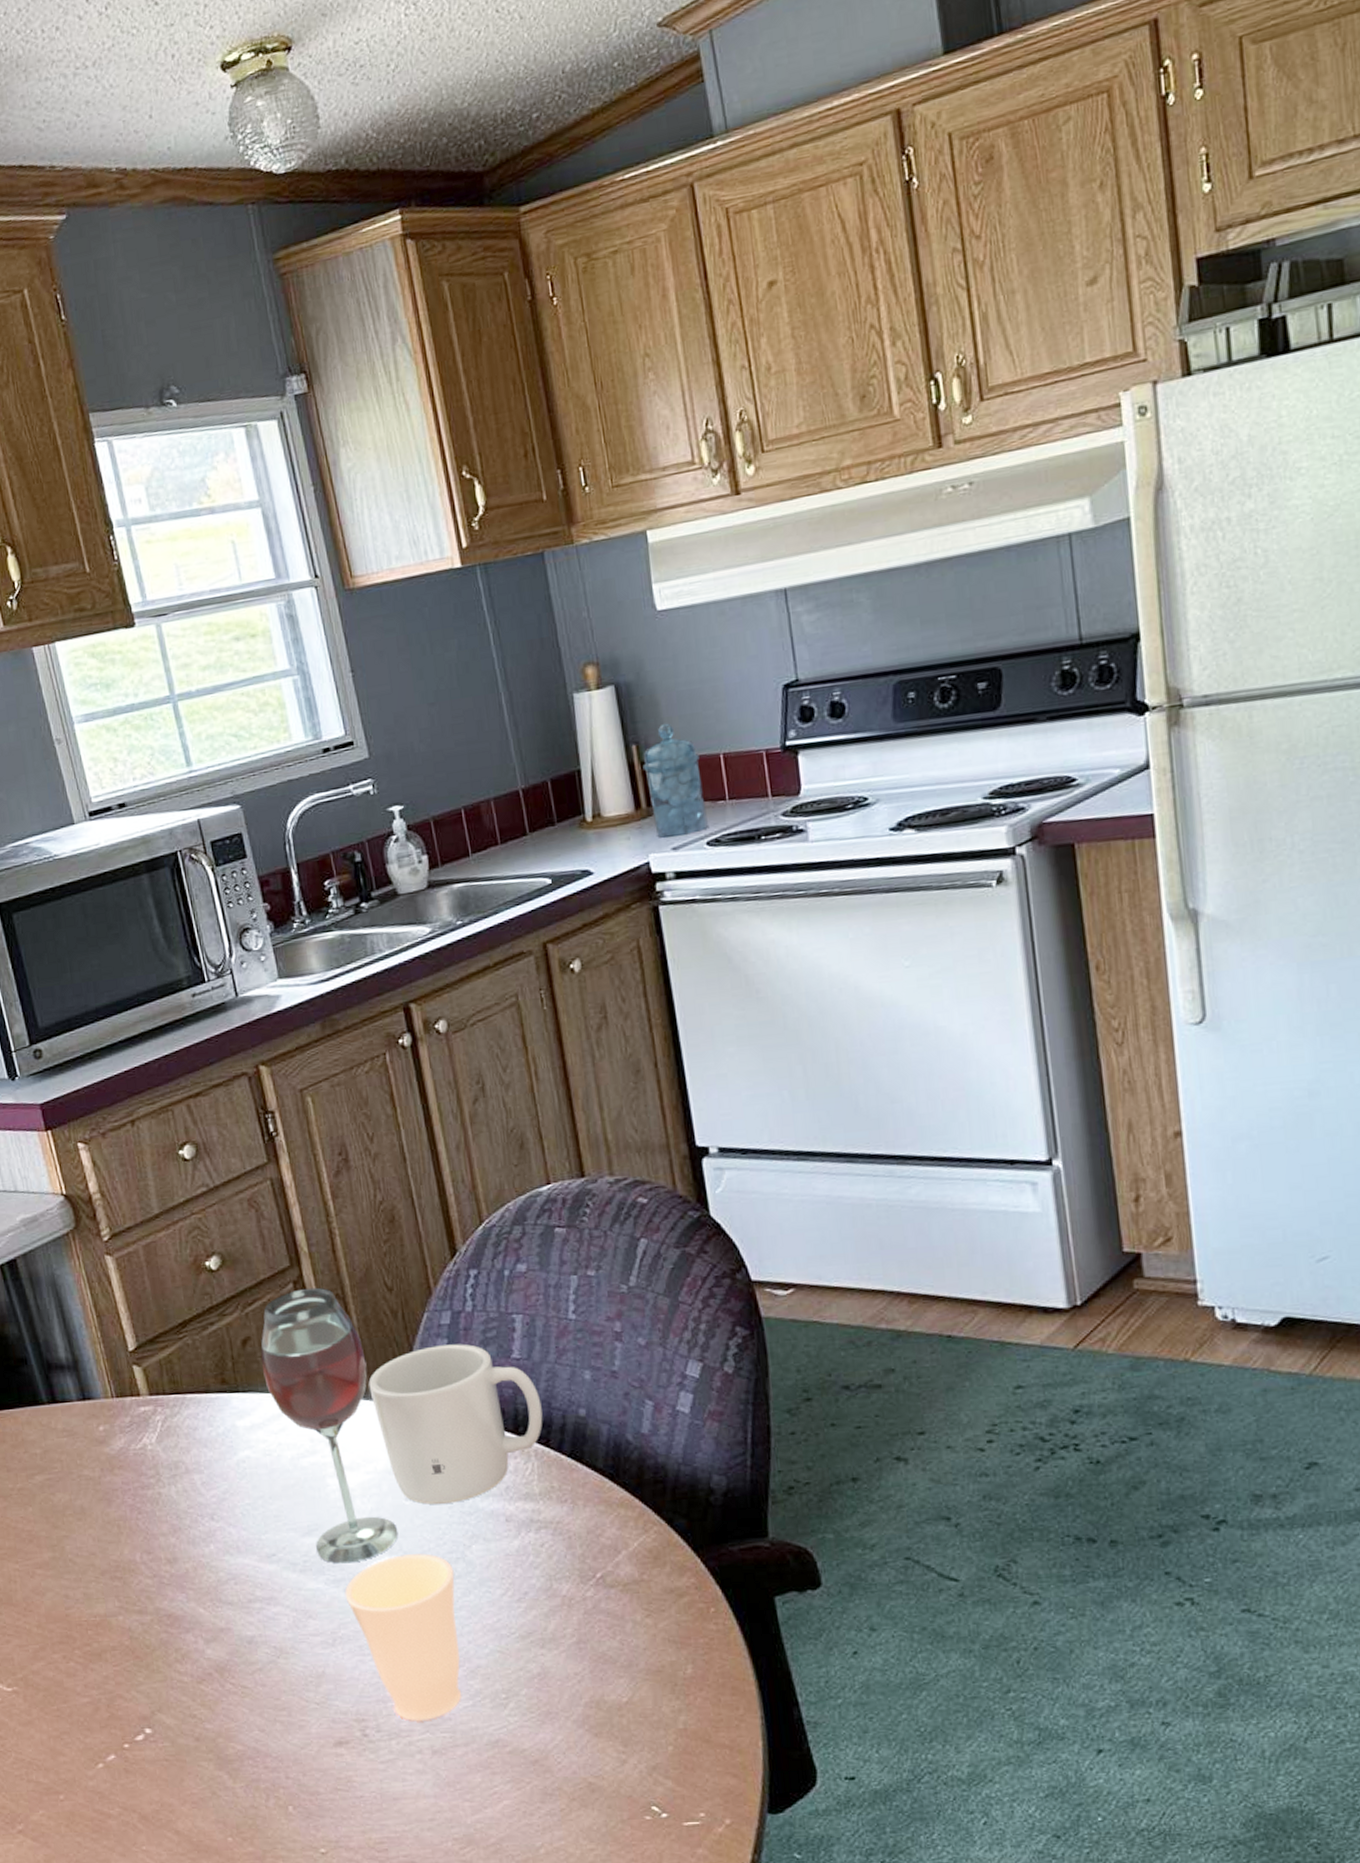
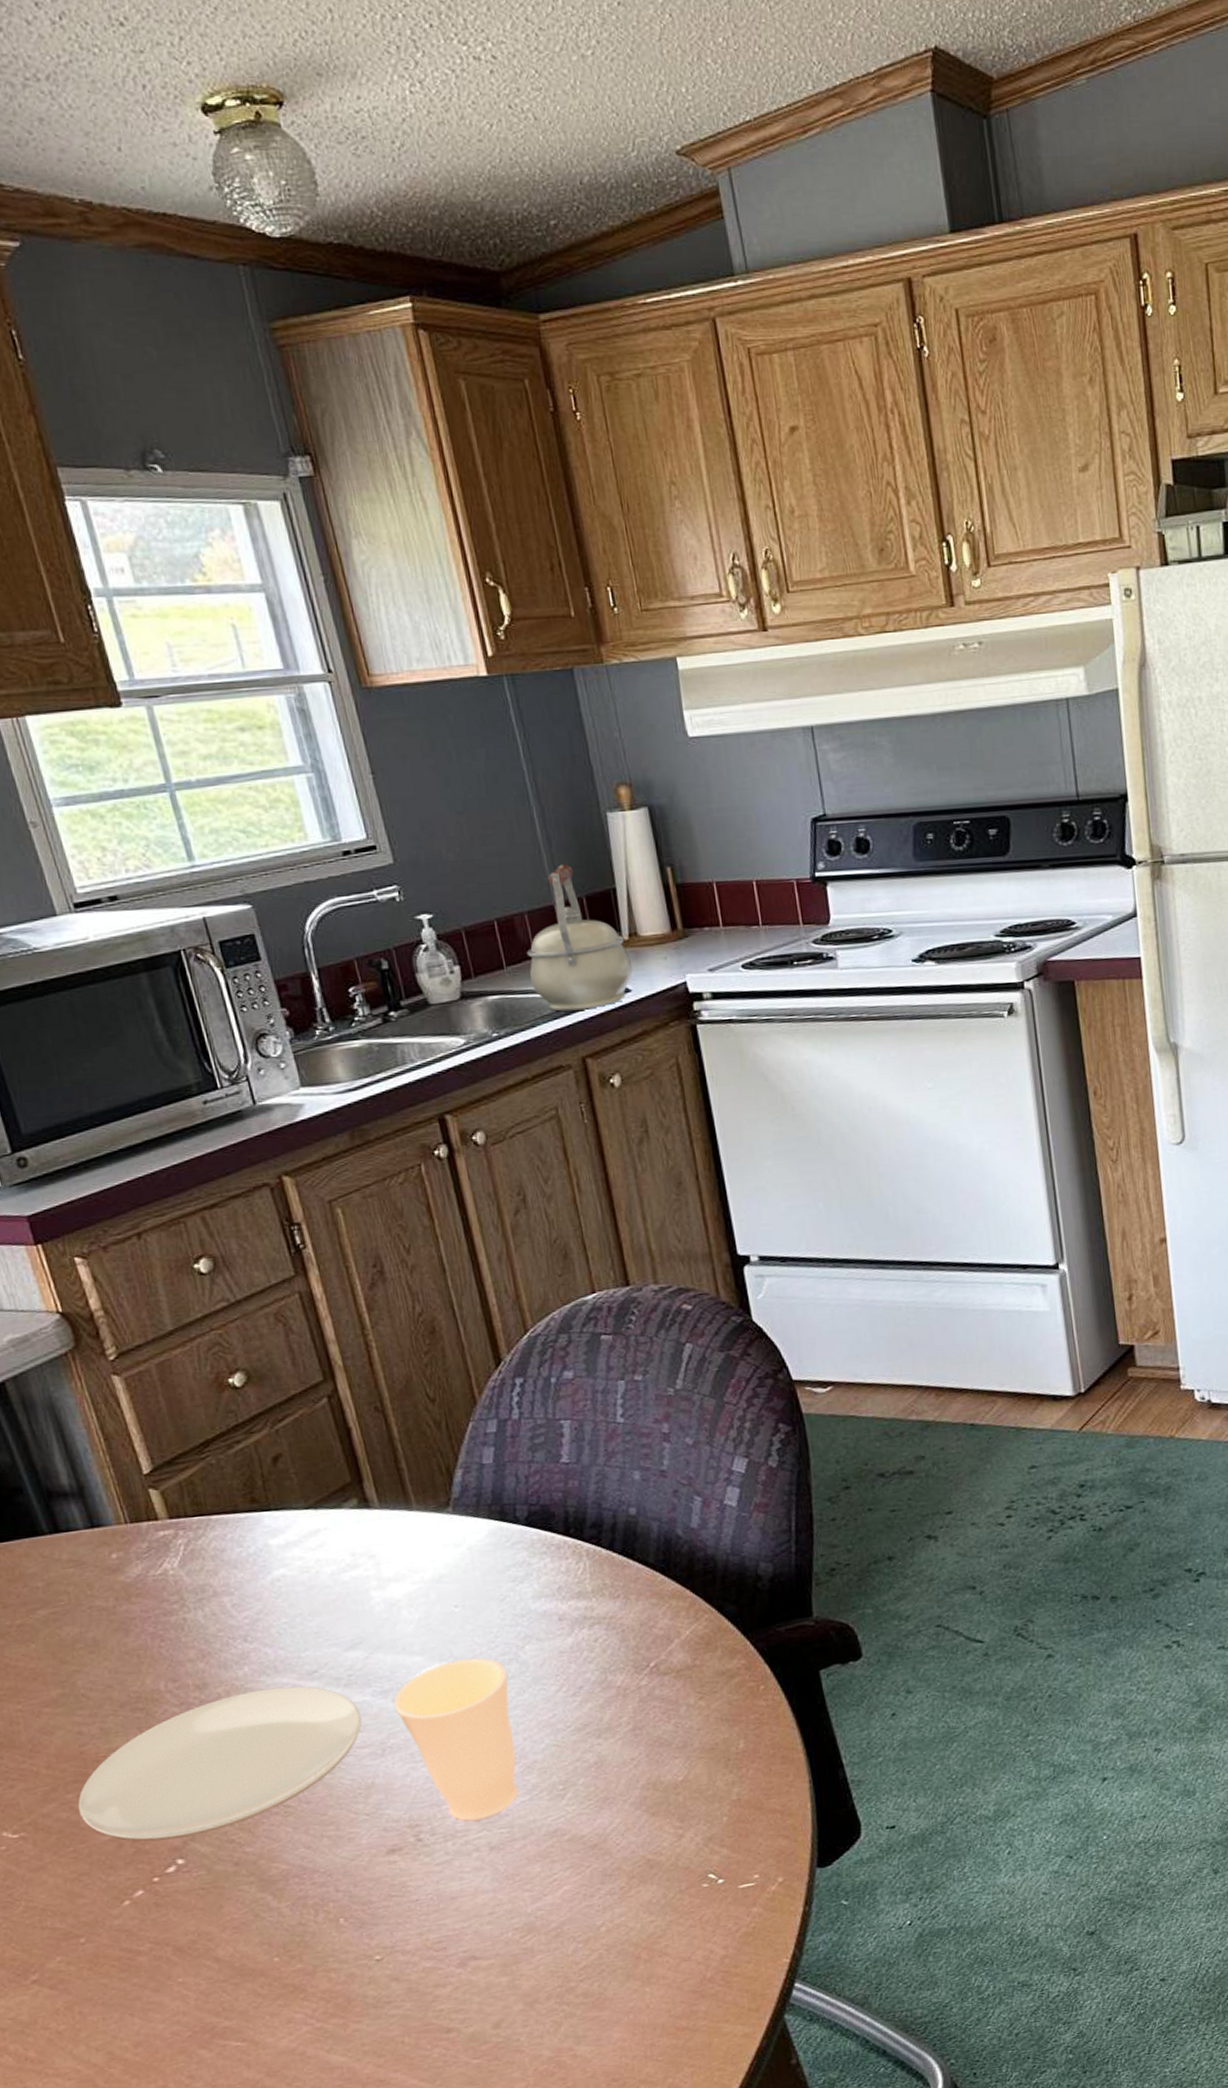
plate: none [62,1567,315,1709] -> present [78,1686,362,1842]
wineglass: present [260,1287,398,1564] -> none [293,1401,448,1675]
mug: present [368,1343,543,1505] -> none [412,1450,594,1610]
kettle: none [491,748,596,898] -> present [526,864,633,1012]
canister: present [642,723,709,838] -> none [677,847,744,959]

